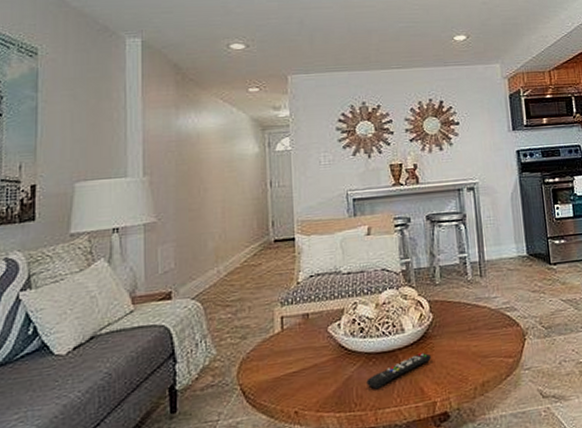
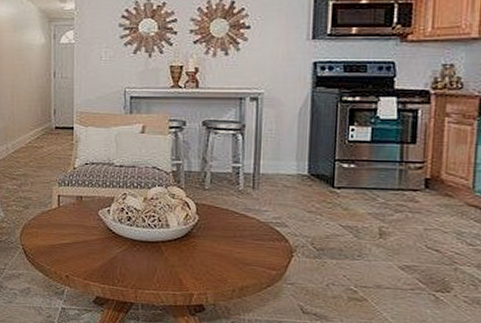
remote control: present [366,352,431,389] -> none [130,248,192,271]

